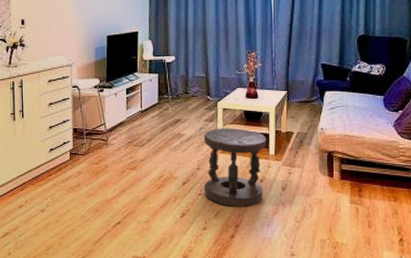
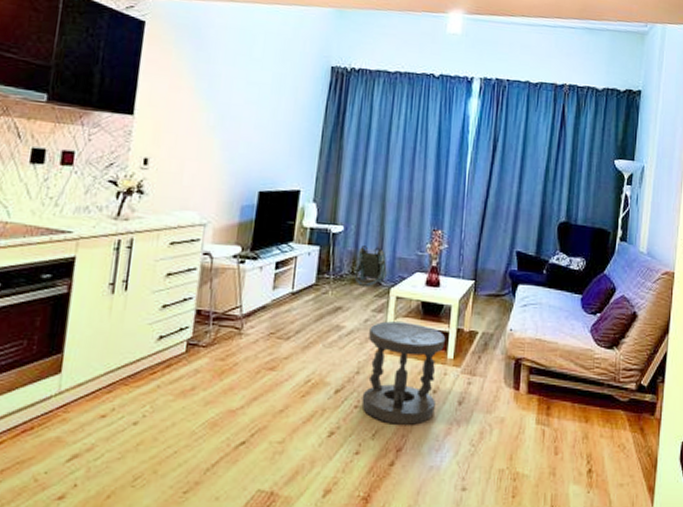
backpack: none [188,70,213,102] -> present [354,246,387,286]

